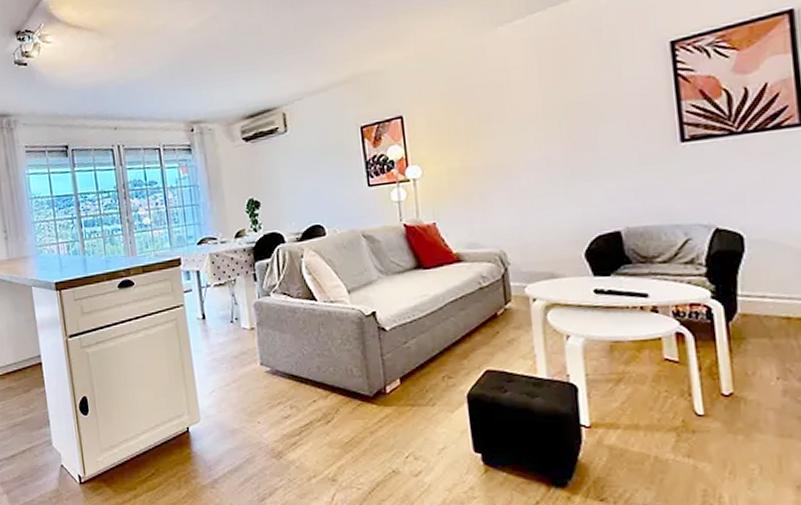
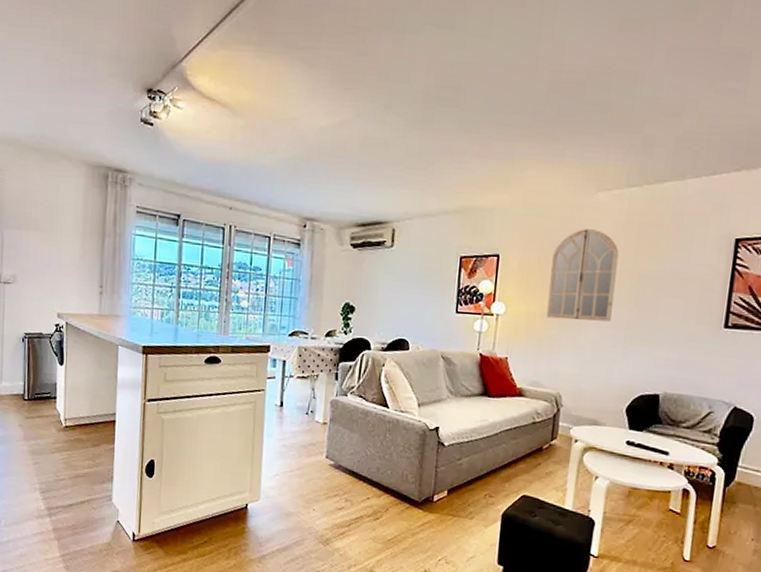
home mirror: none [462,66,545,172] -> present [546,229,619,322]

